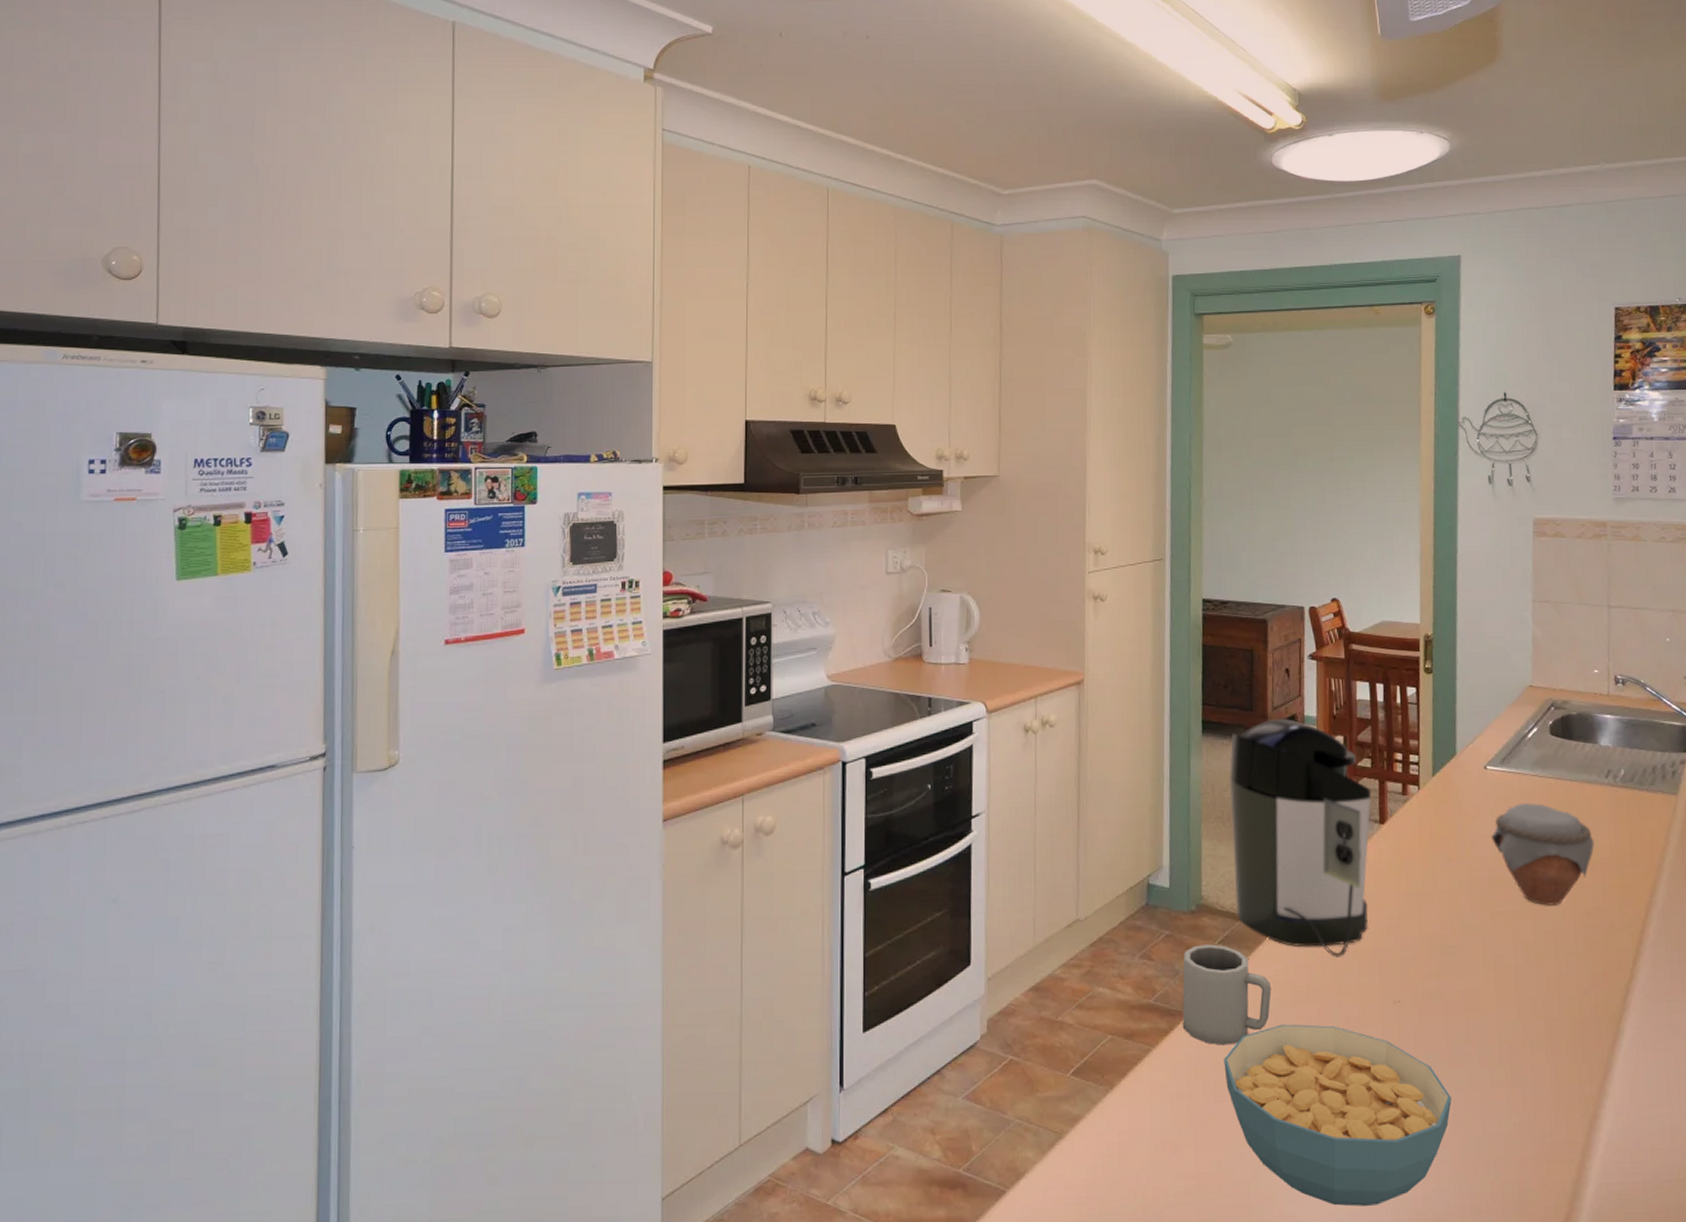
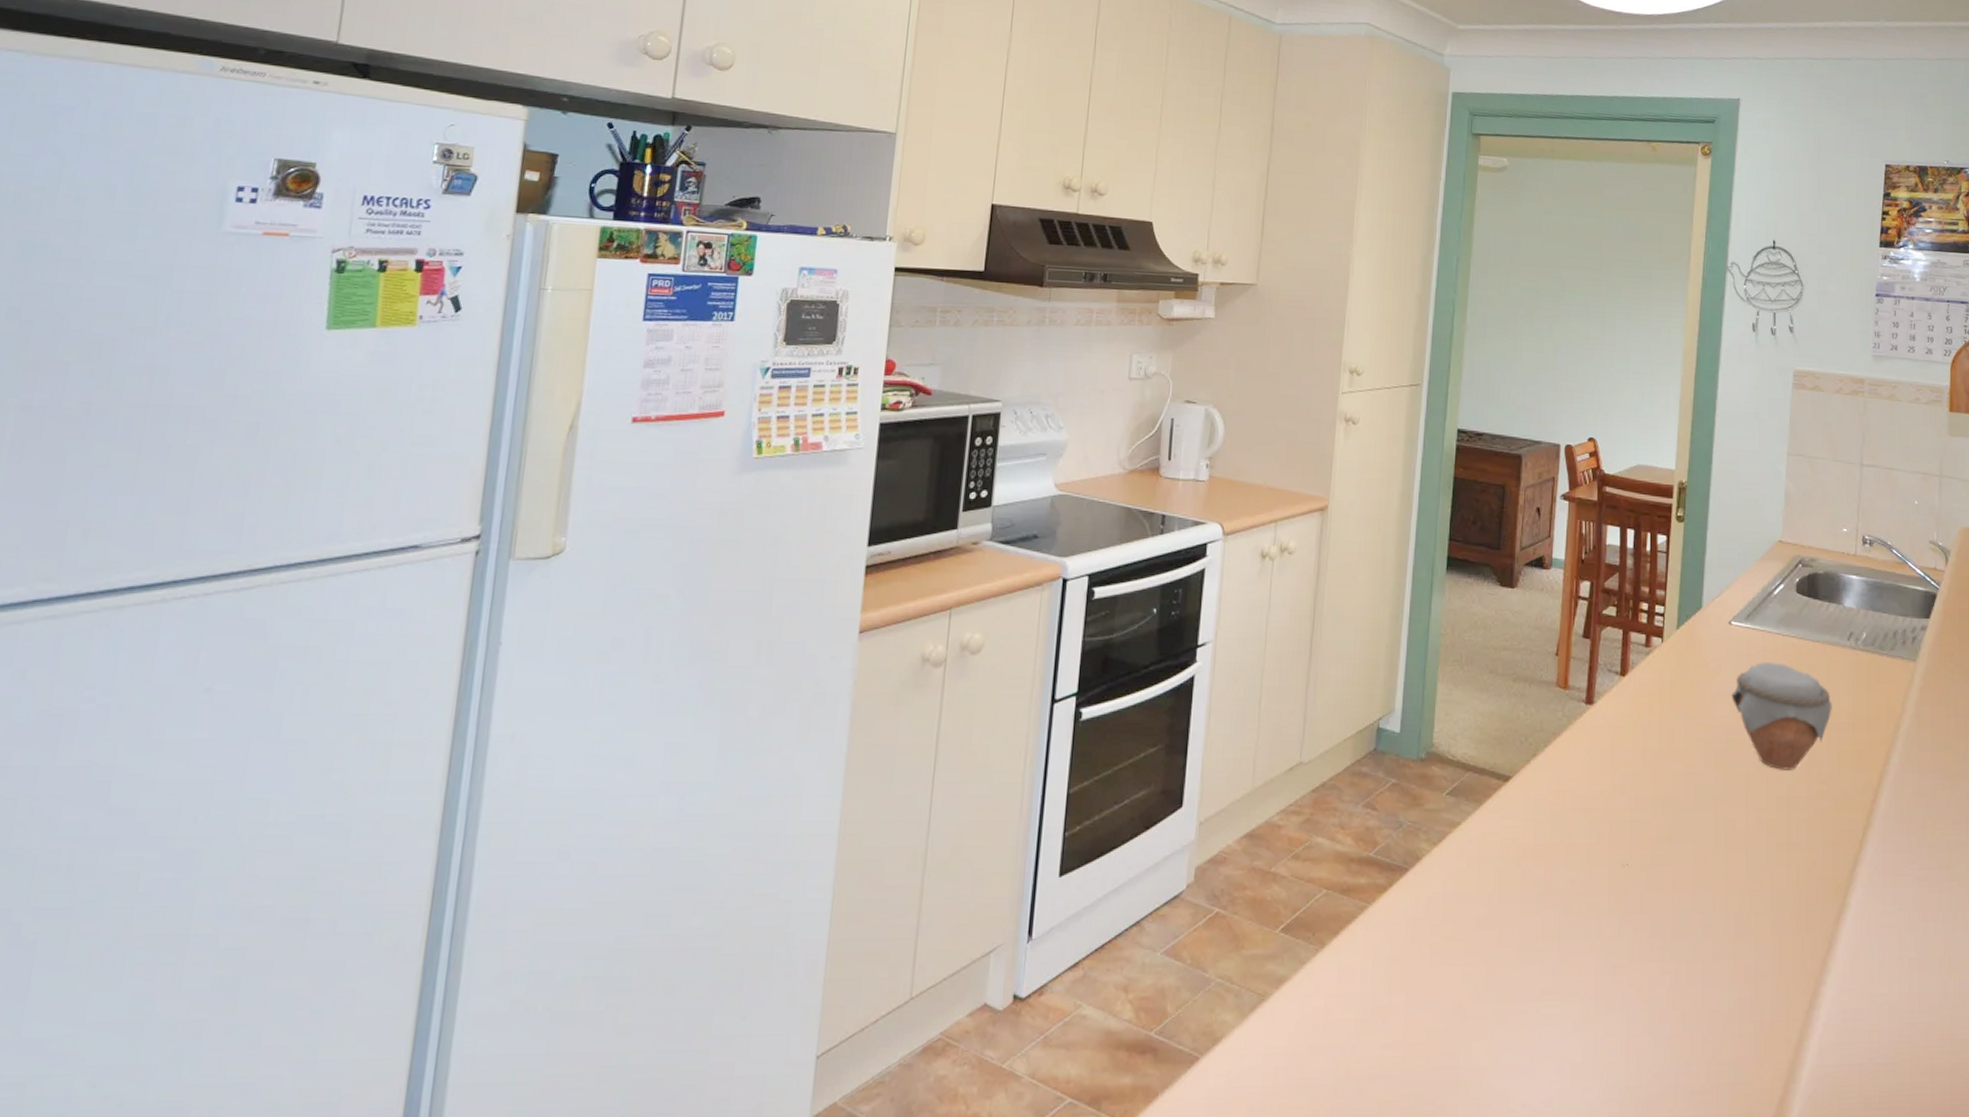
cup: present [1182,944,1272,1046] -> none [1402,796,1498,905]
cereal bowl: present [1224,1024,1452,1206] -> none [1442,884,1673,1084]
coffee maker: present [1229,719,1372,957] -> none [1467,560,1615,815]

